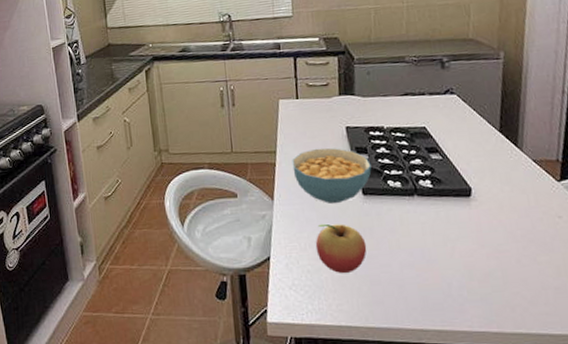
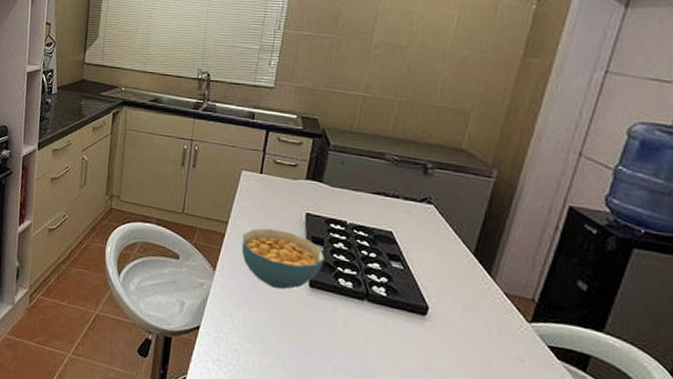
fruit: present [315,223,367,273] -> none [248,305,302,362]

